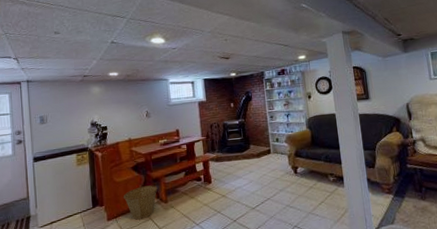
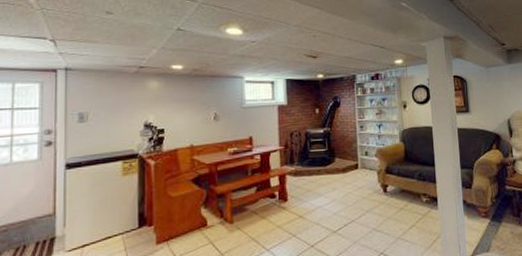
basket: present [123,185,158,220] -> none [178,202,222,244]

